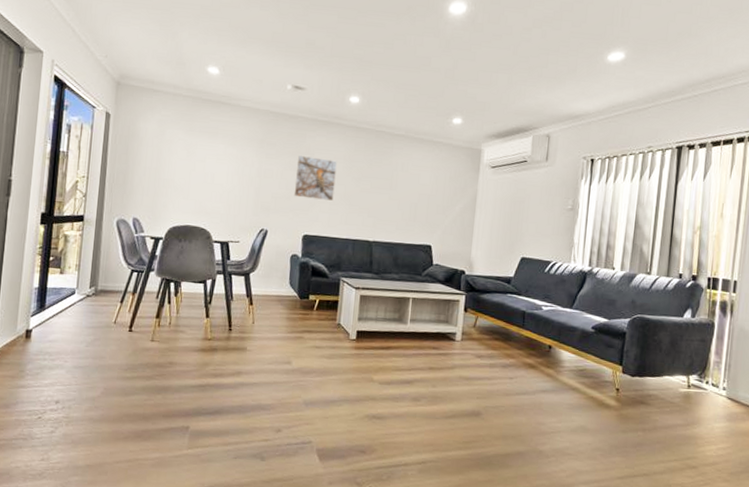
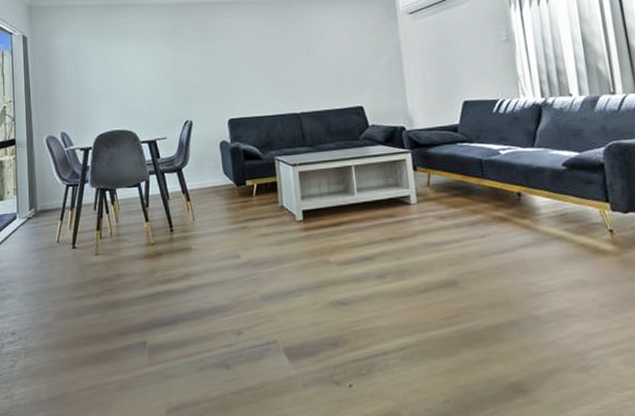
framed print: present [293,154,337,201] -> none [209,38,253,83]

